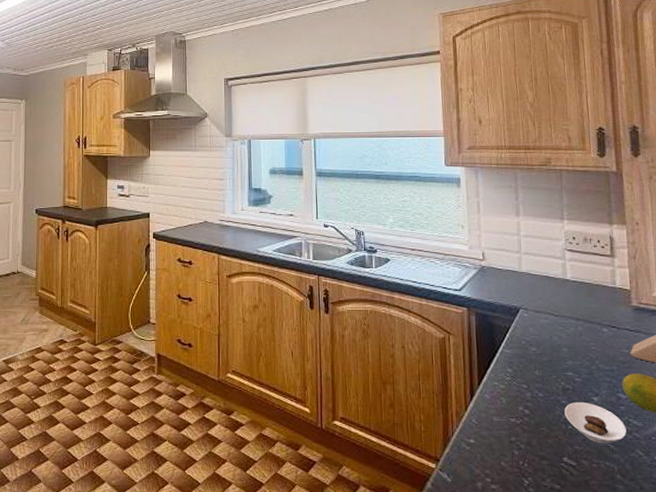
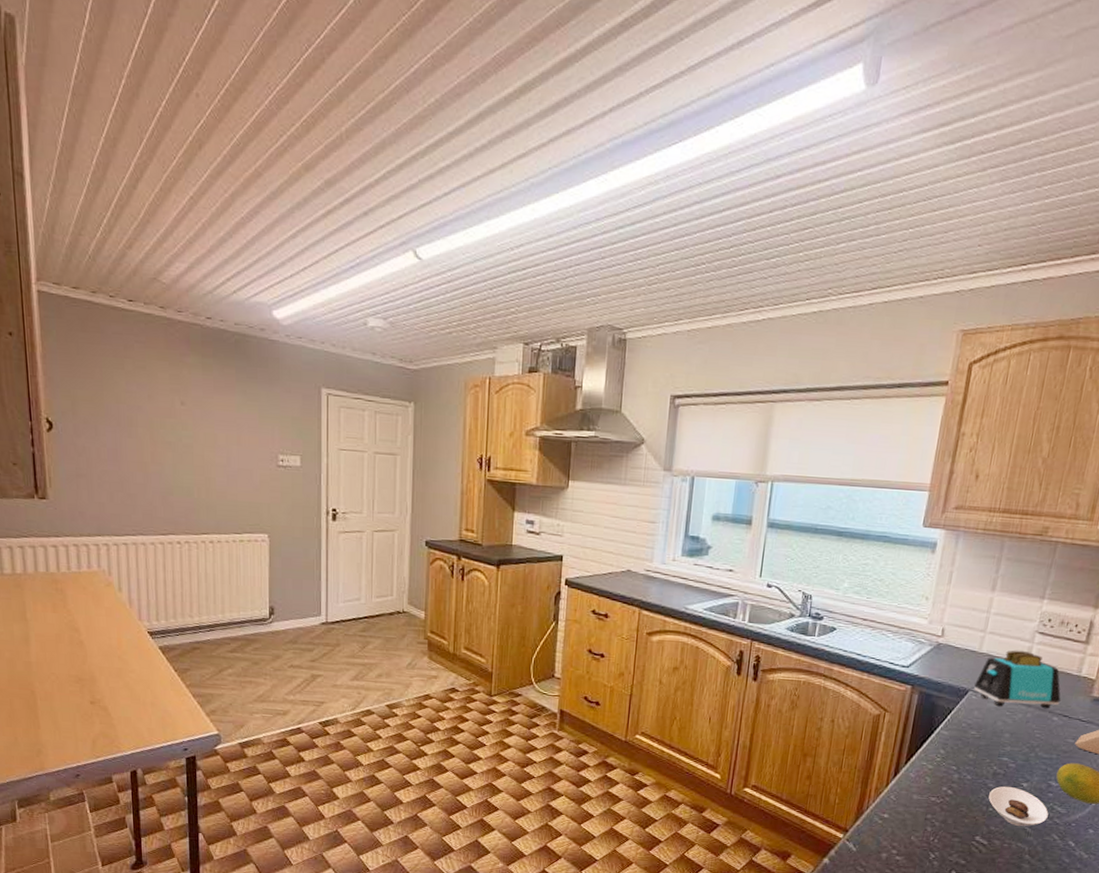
toaster: none [523,267,605,322] -> present [974,650,1061,709]

